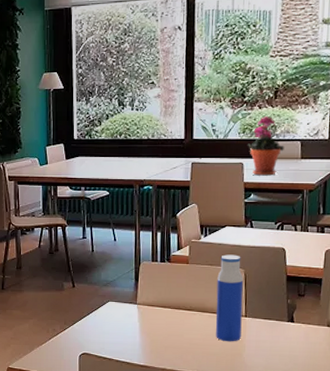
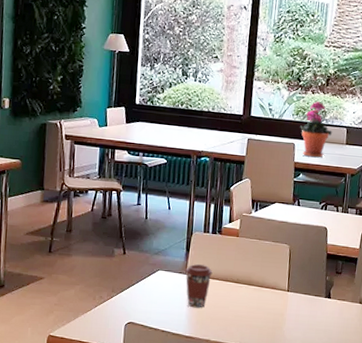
coffee cup: none [136,294,164,337] -> present [185,264,213,308]
water bottle: present [215,254,244,342] -> none [259,230,289,315]

